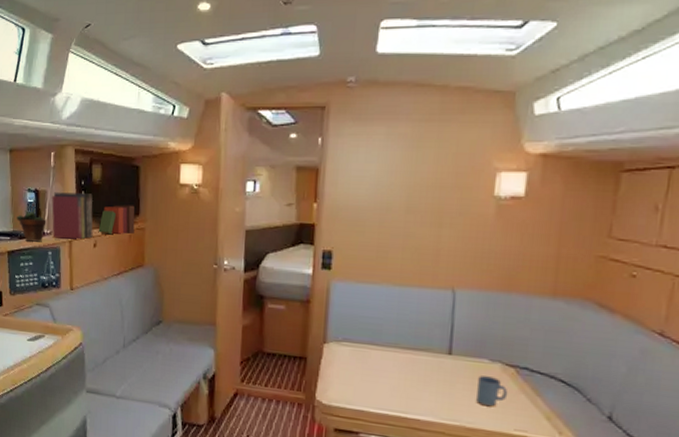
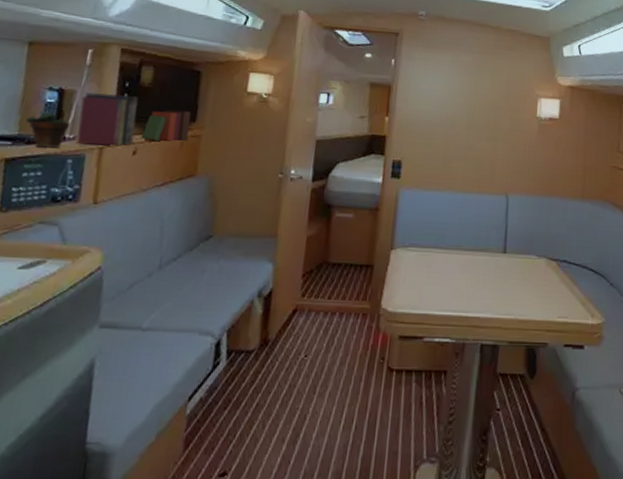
mug: present [476,375,508,407] -> none [527,270,552,298]

